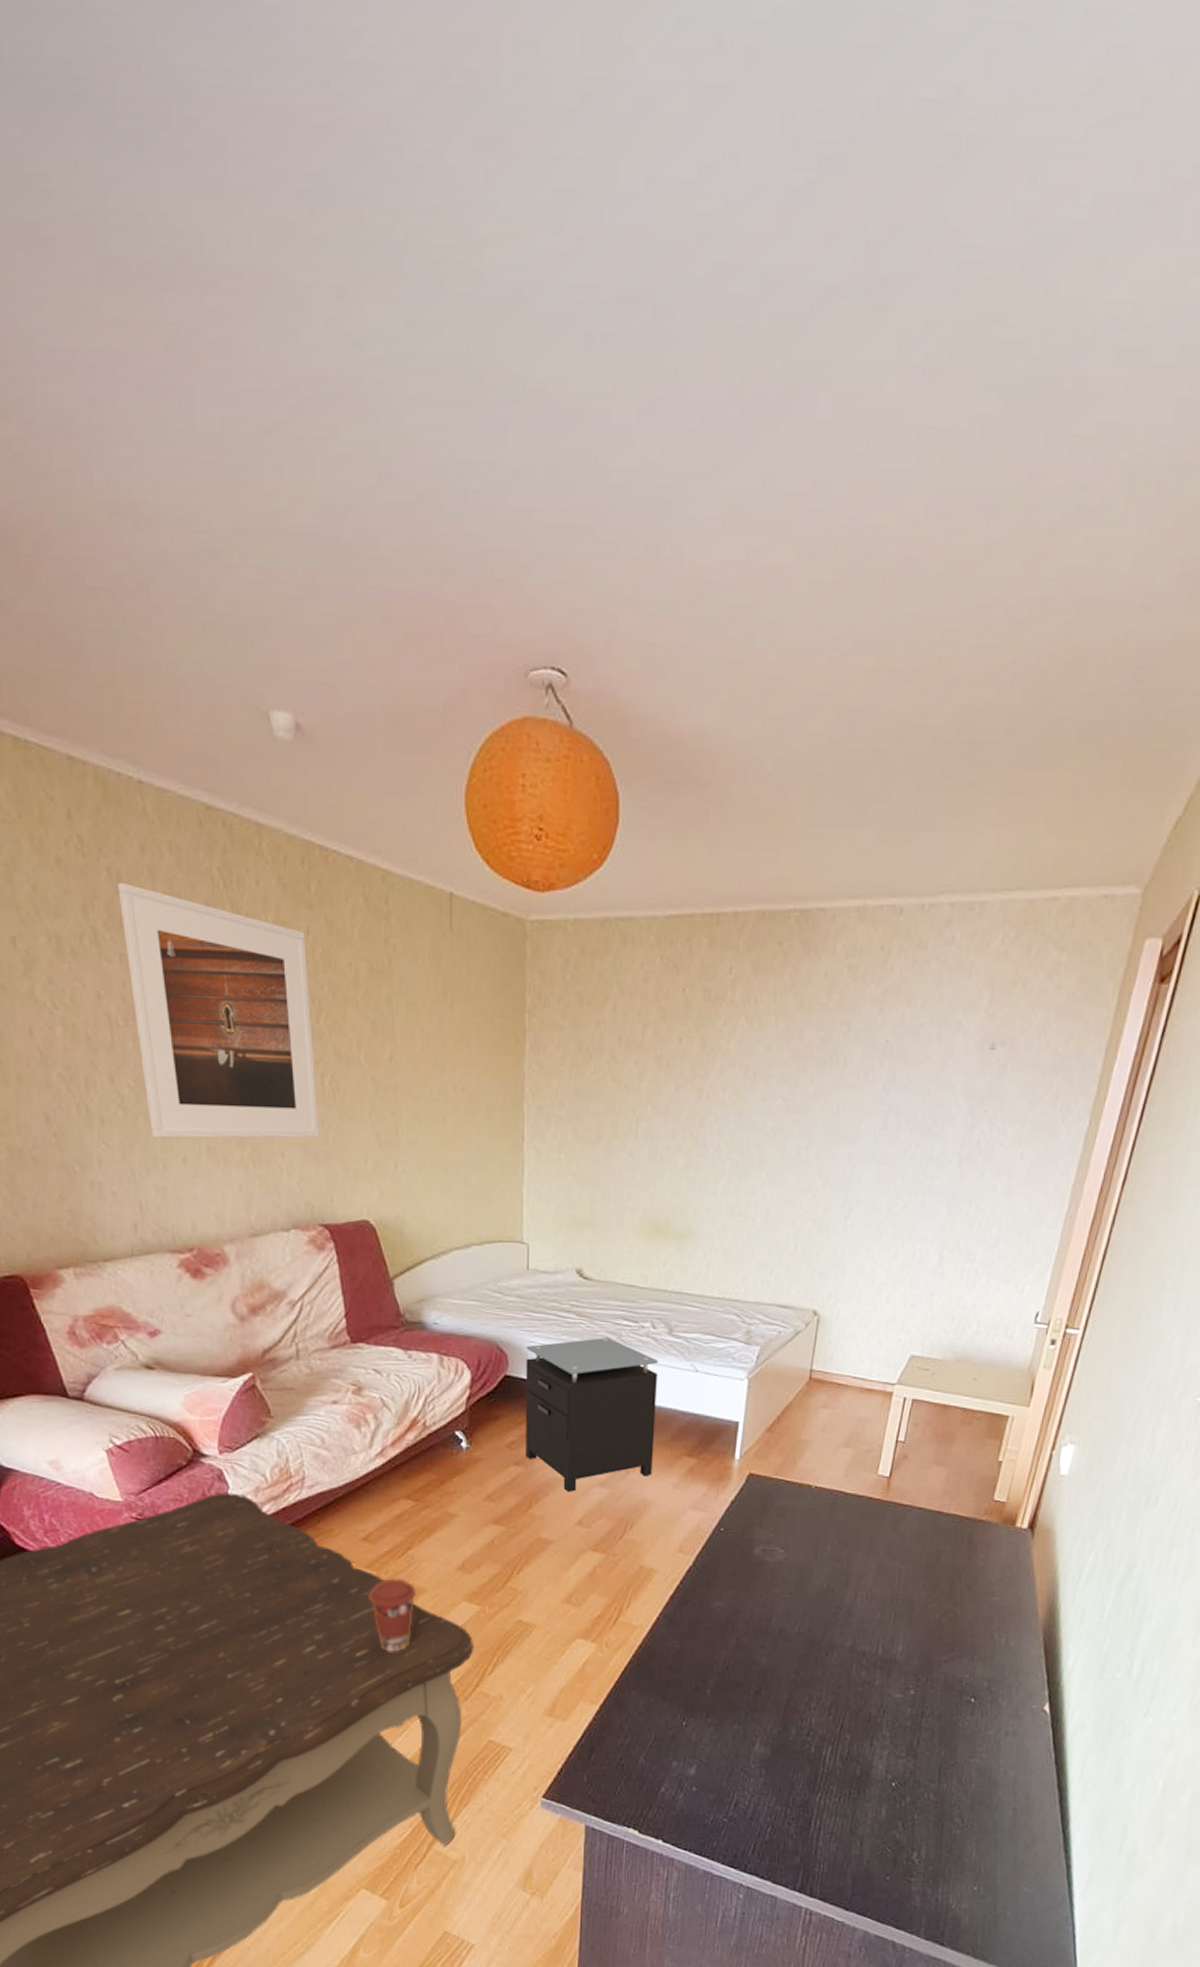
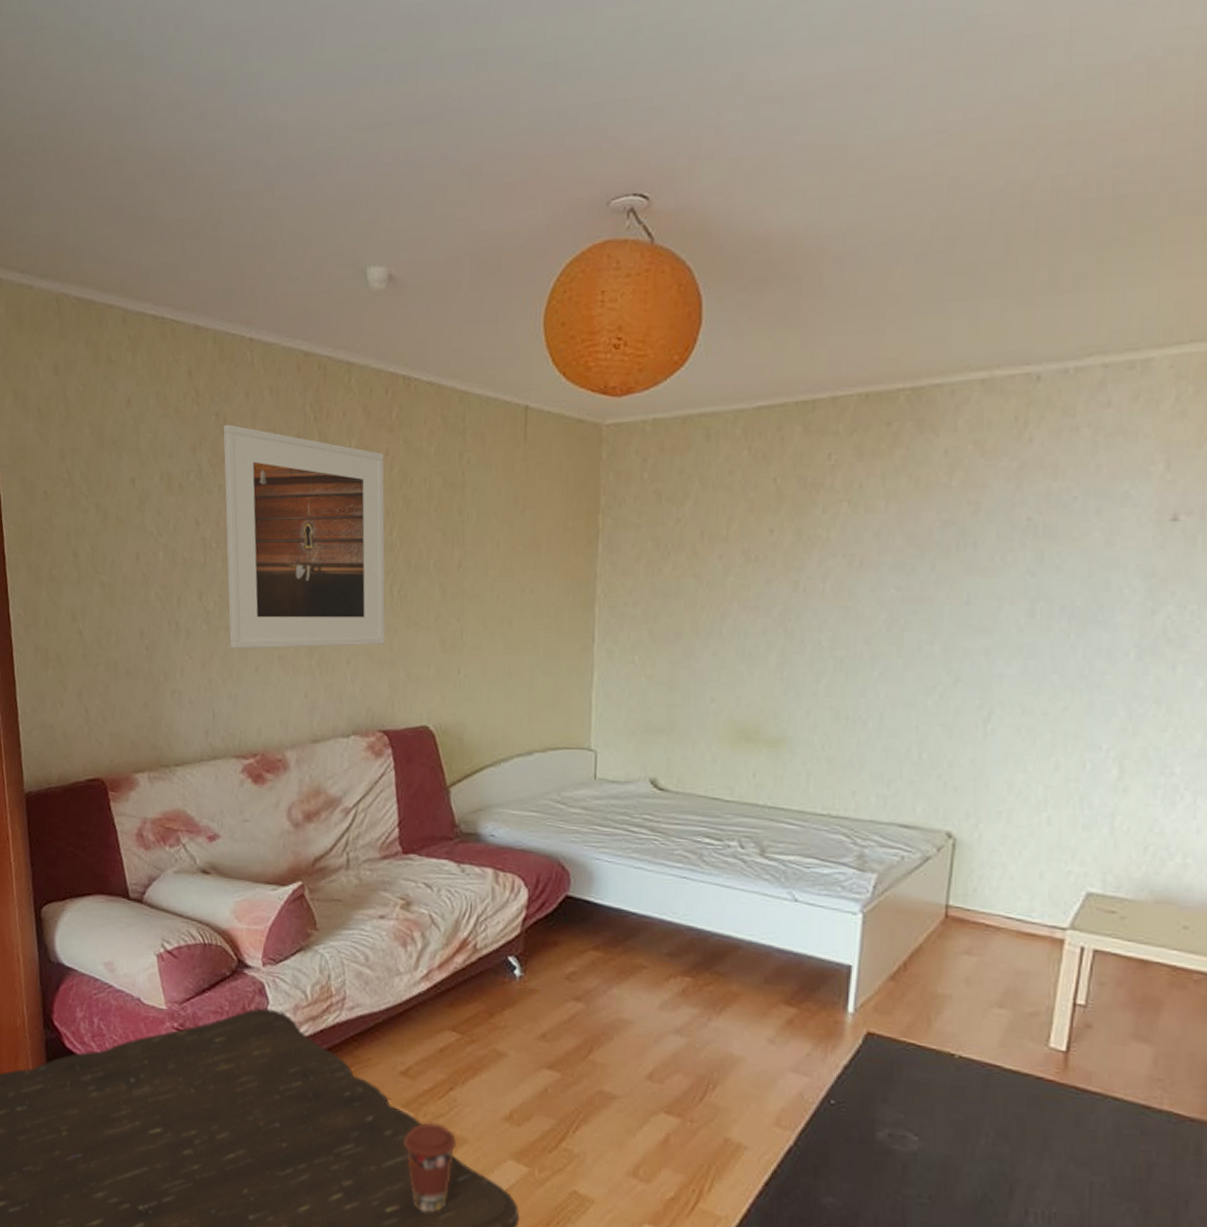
nightstand: present [525,1338,659,1492] -> none [587,857,748,1038]

